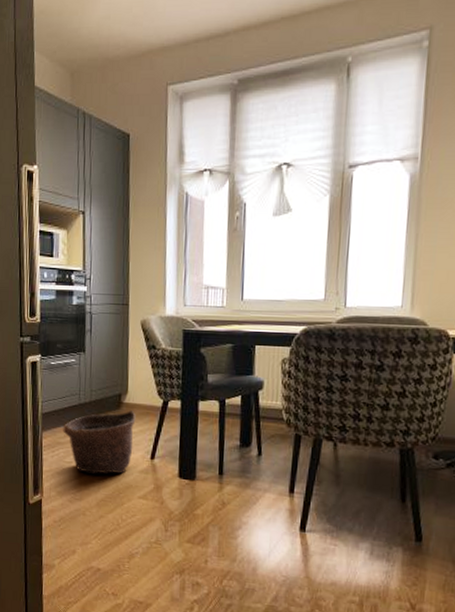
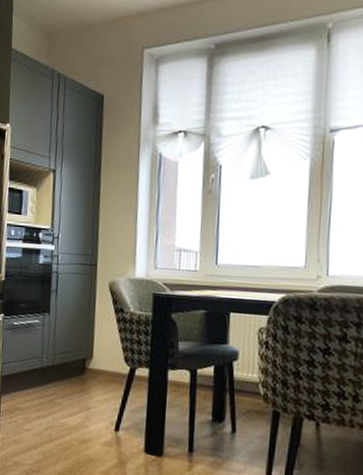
basket: present [63,411,136,474] -> none [22,377,101,445]

